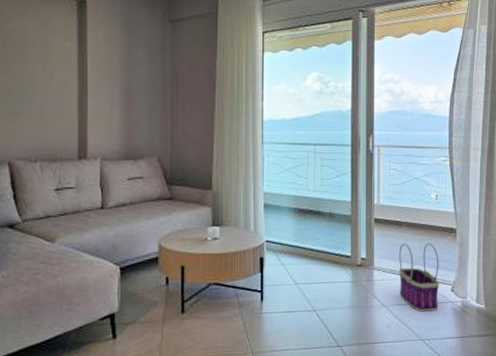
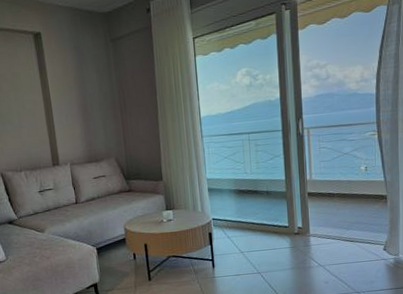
basket: present [399,243,440,312] -> none [332,209,373,269]

